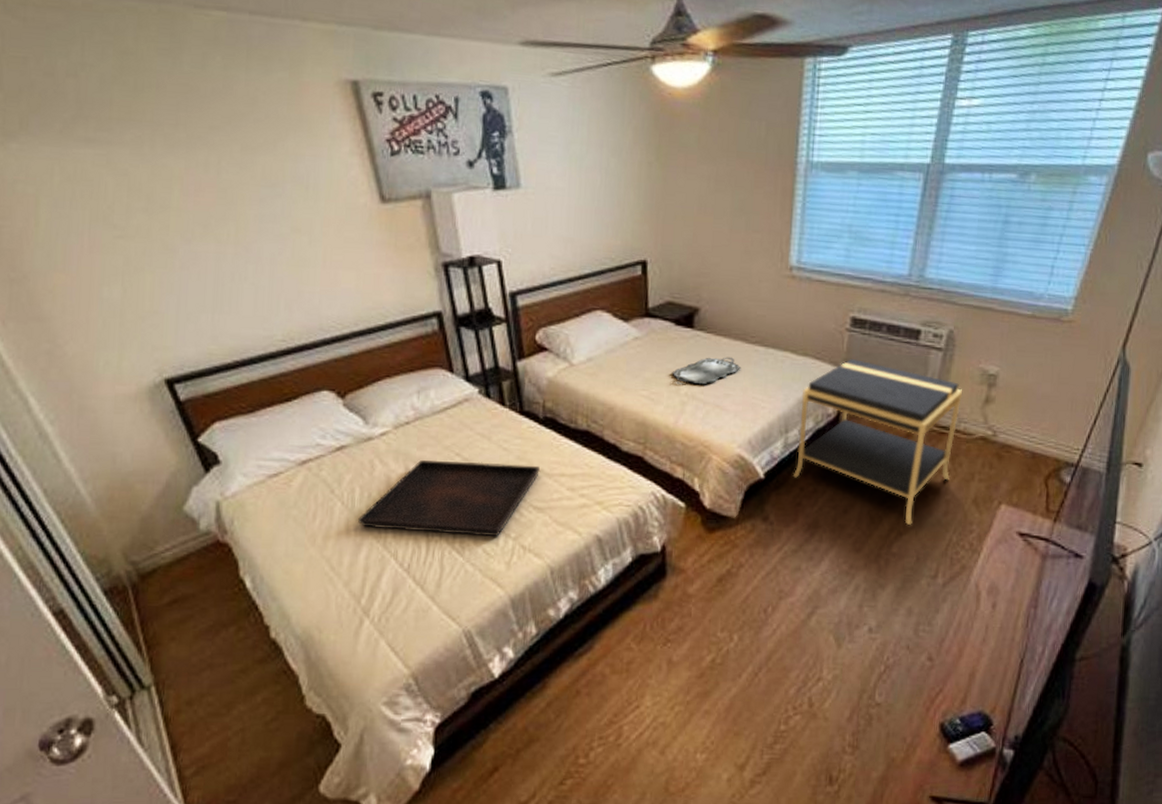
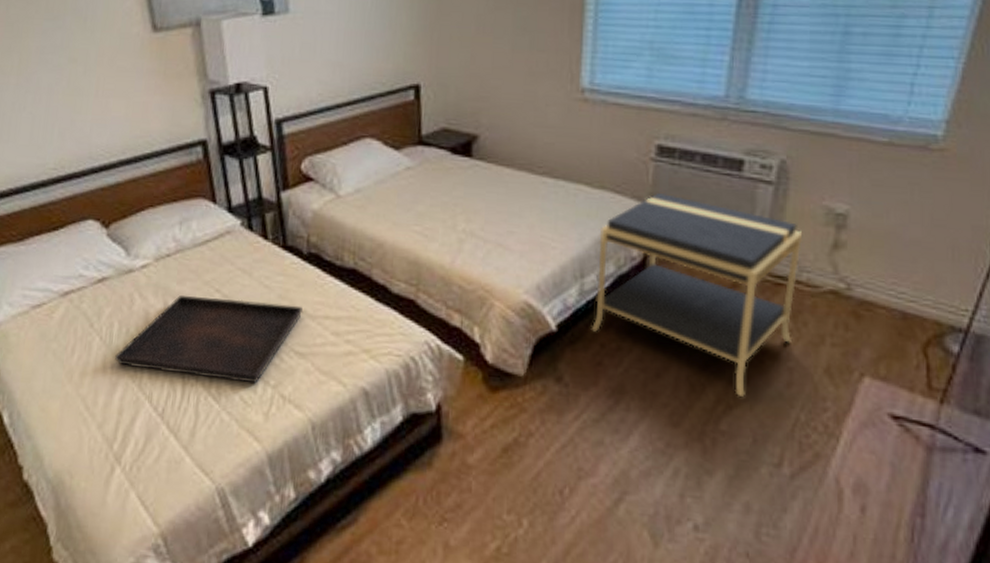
serving tray: present [672,357,742,384] -> none [447,189,527,220]

